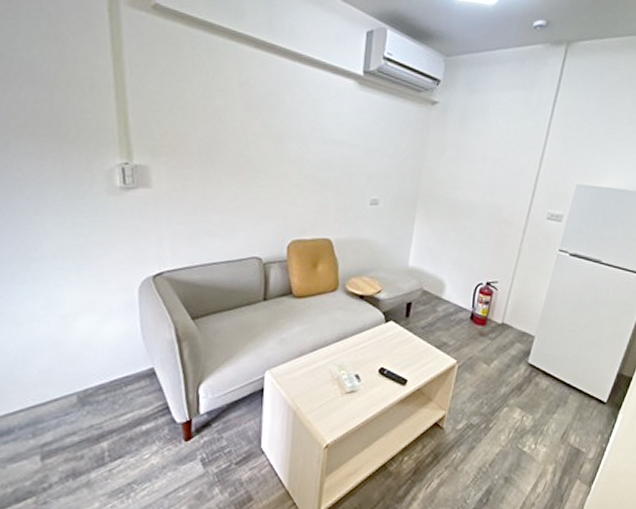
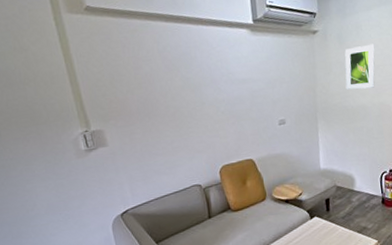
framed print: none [456,131,500,184] -> present [344,44,375,90]

